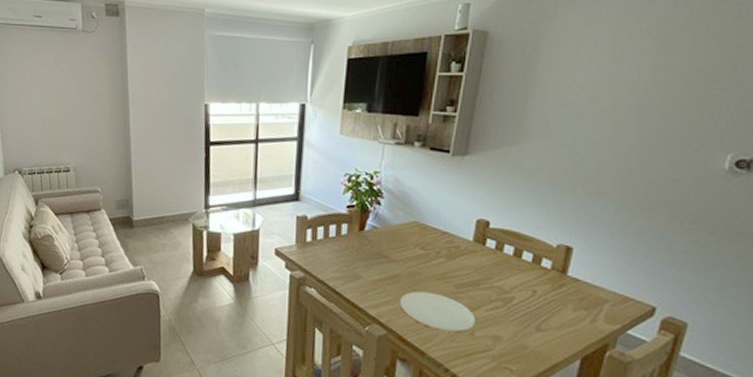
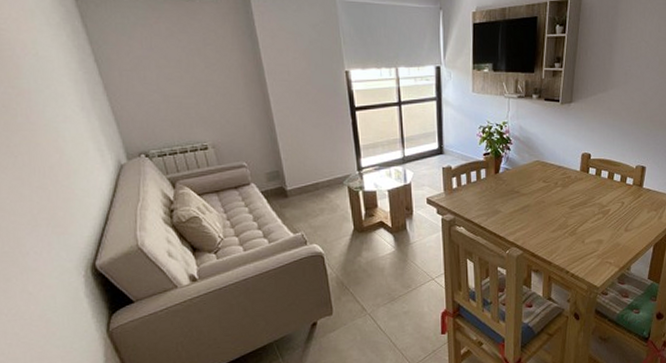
plate: present [399,291,475,333] -> none [530,215,585,244]

